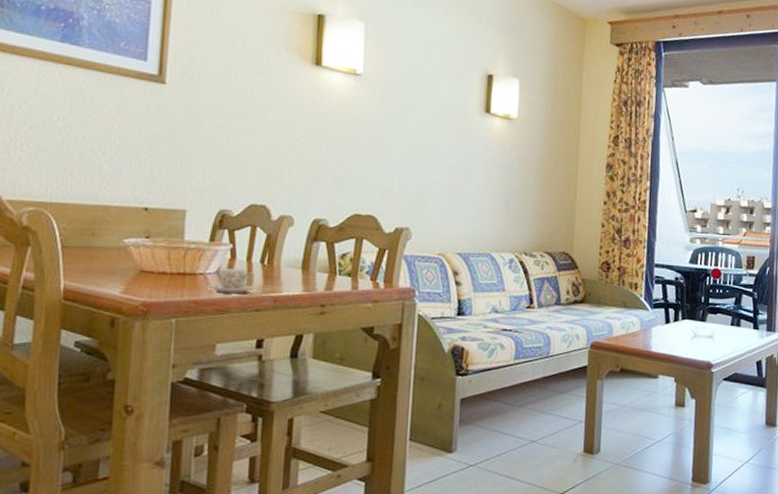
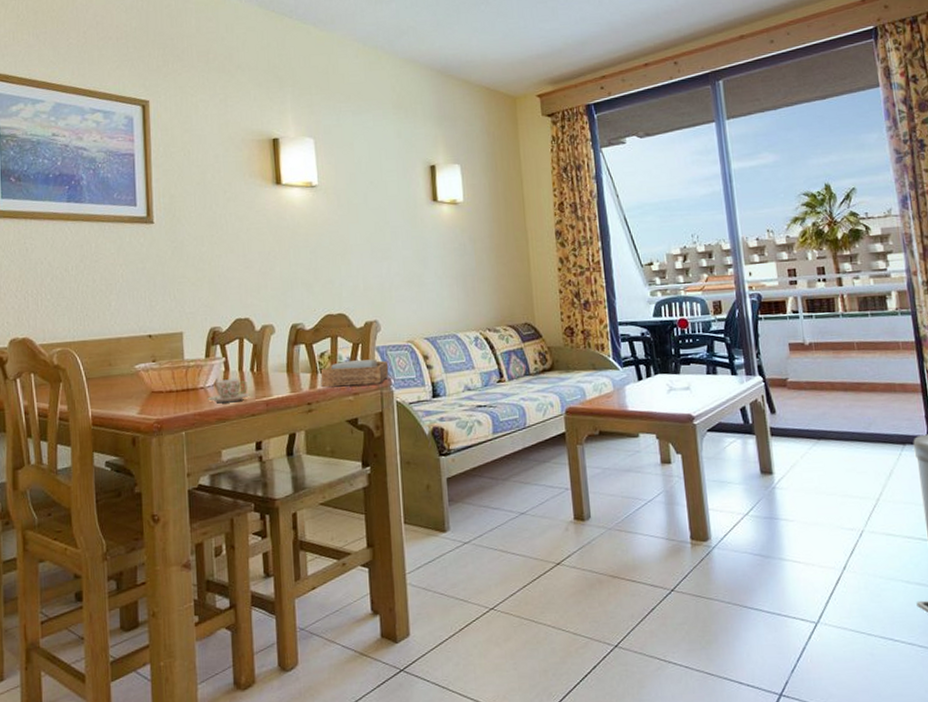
napkin holder: none [338,266,415,294] -> present [320,359,389,388]

